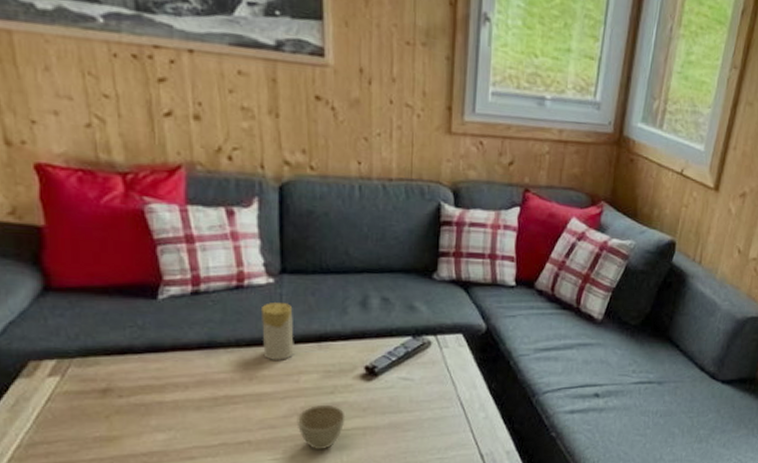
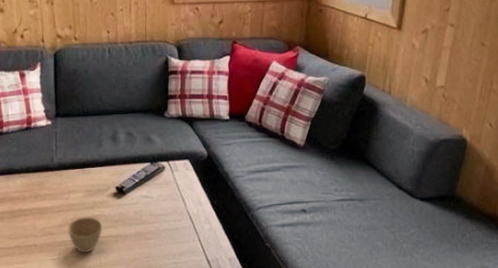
candle: present [260,301,294,360] -> none [42,138,65,182]

